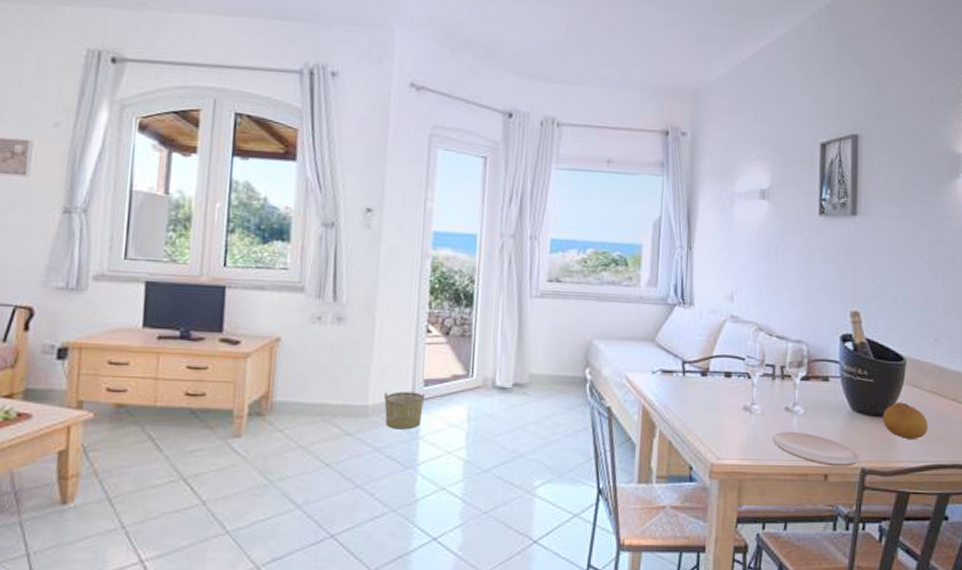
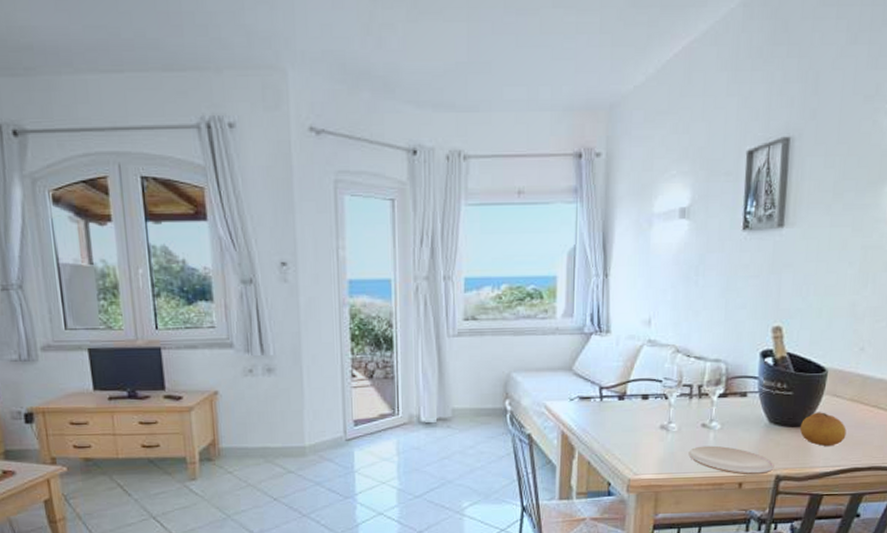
basket: present [384,391,426,430] -> none [319,432,356,466]

